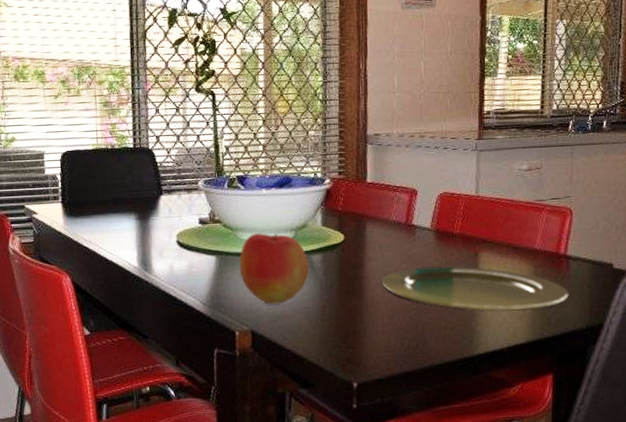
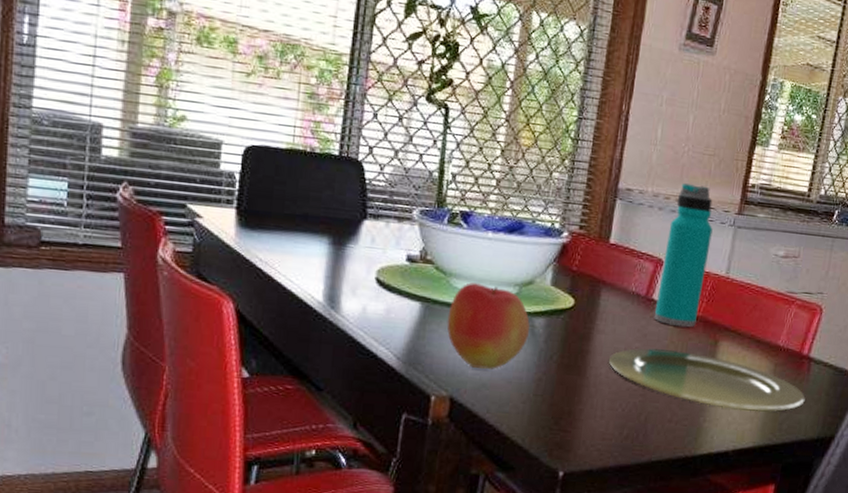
water bottle: none [416,120,458,246] -> present [654,183,713,328]

